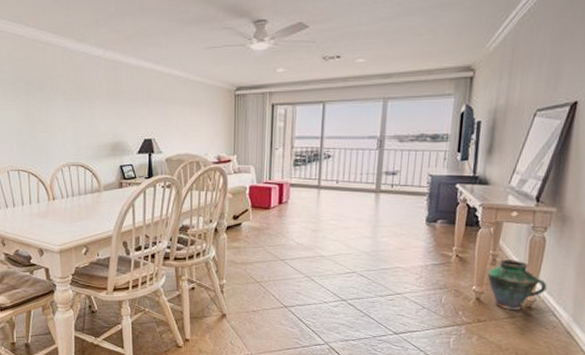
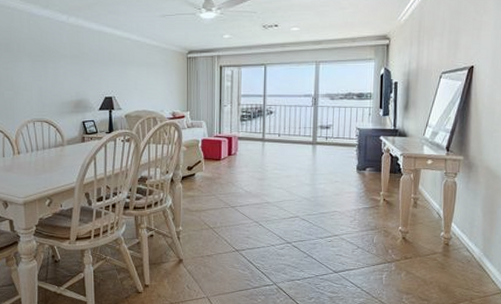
vase: present [487,259,547,311] -> none [410,202,460,248]

